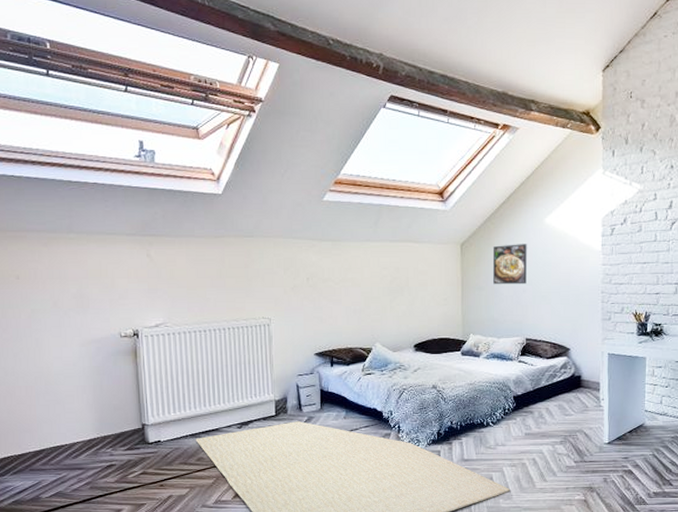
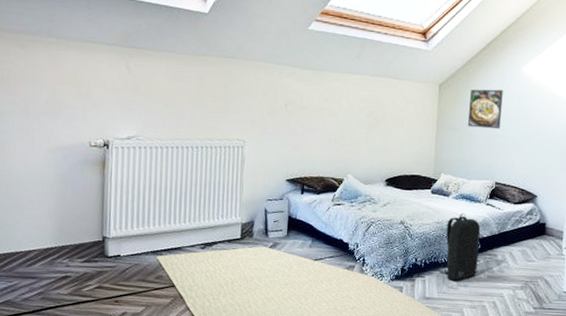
backpack: none [476,372,515,441] -> present [439,213,481,281]

